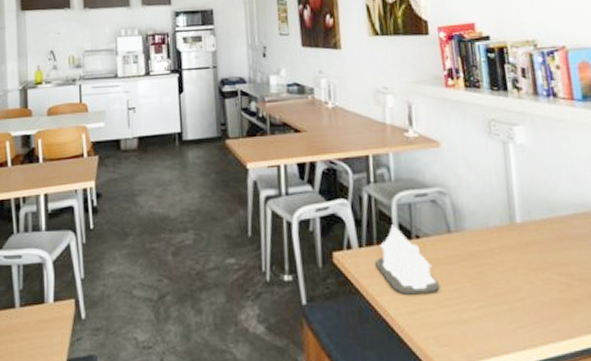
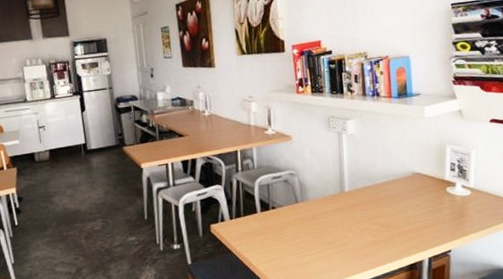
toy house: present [375,224,440,295] -> none [242,201,289,250]

